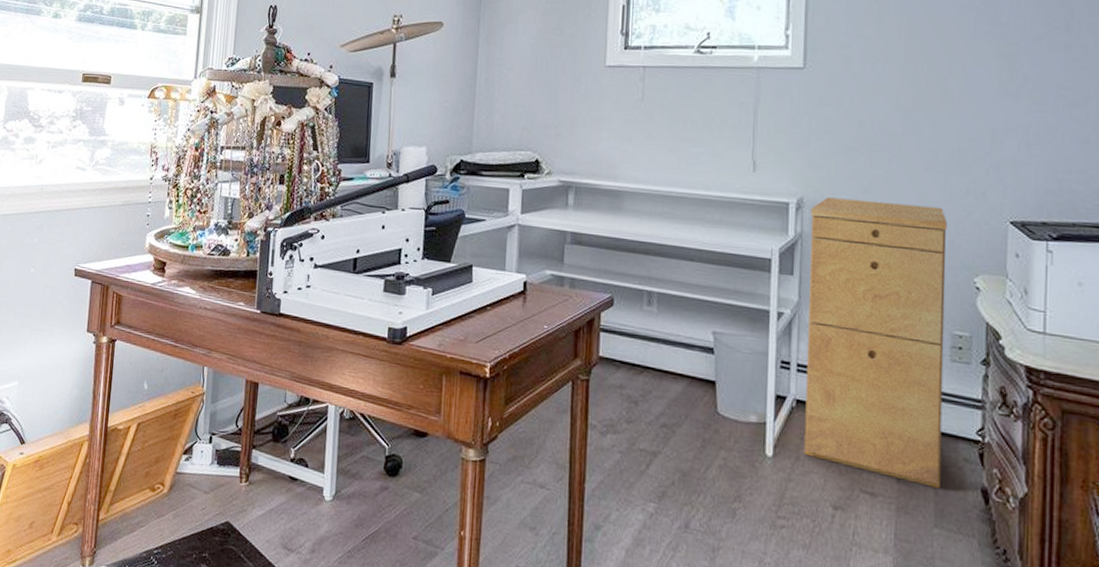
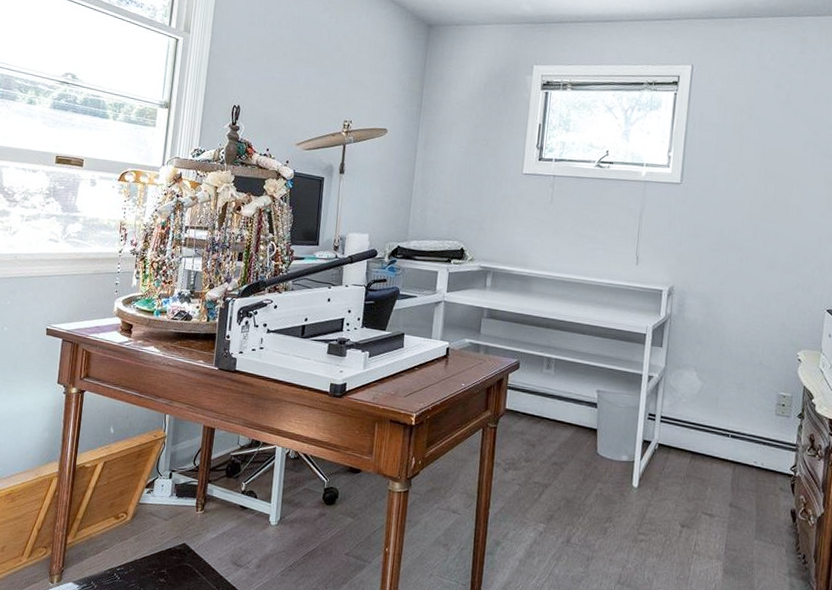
filing cabinet: present [804,197,947,488] -> none [662,287,781,510]

